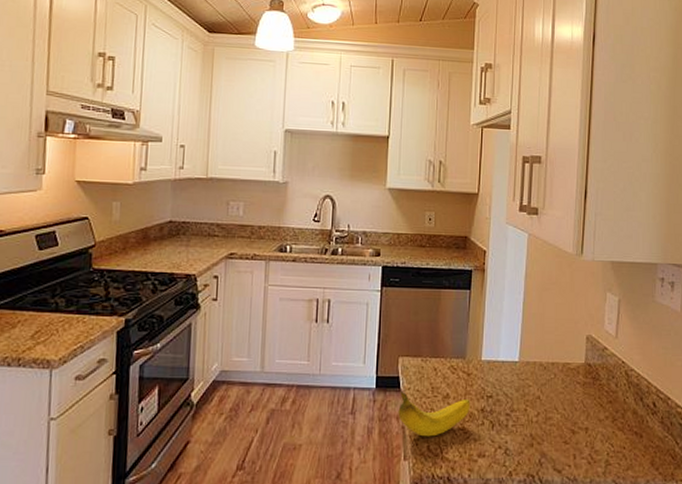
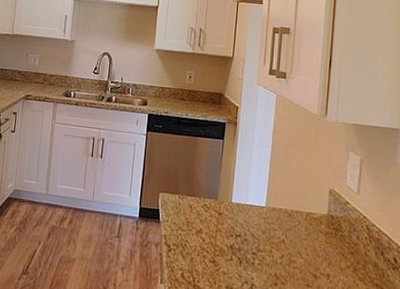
fruit: present [398,390,471,437] -> none [157,221,221,266]

